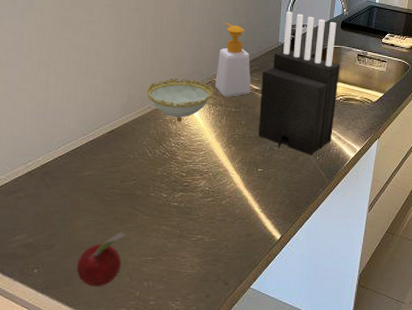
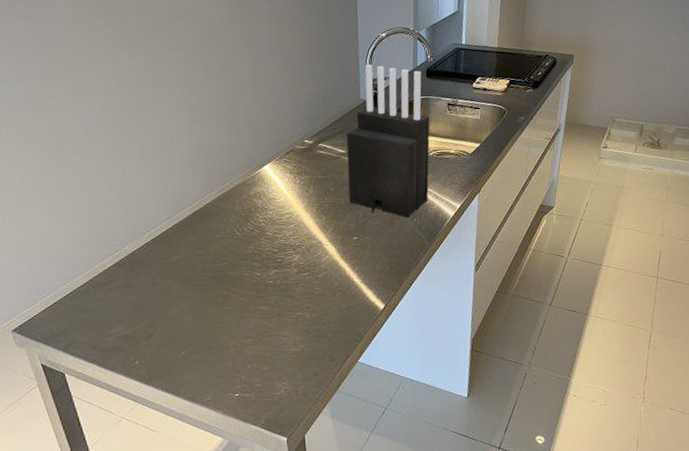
fruit: present [76,232,126,286] -> none [177,315,224,374]
decorative bowl: present [146,79,213,122] -> none [225,149,296,196]
soap bottle: present [215,22,251,97] -> none [297,84,337,164]

